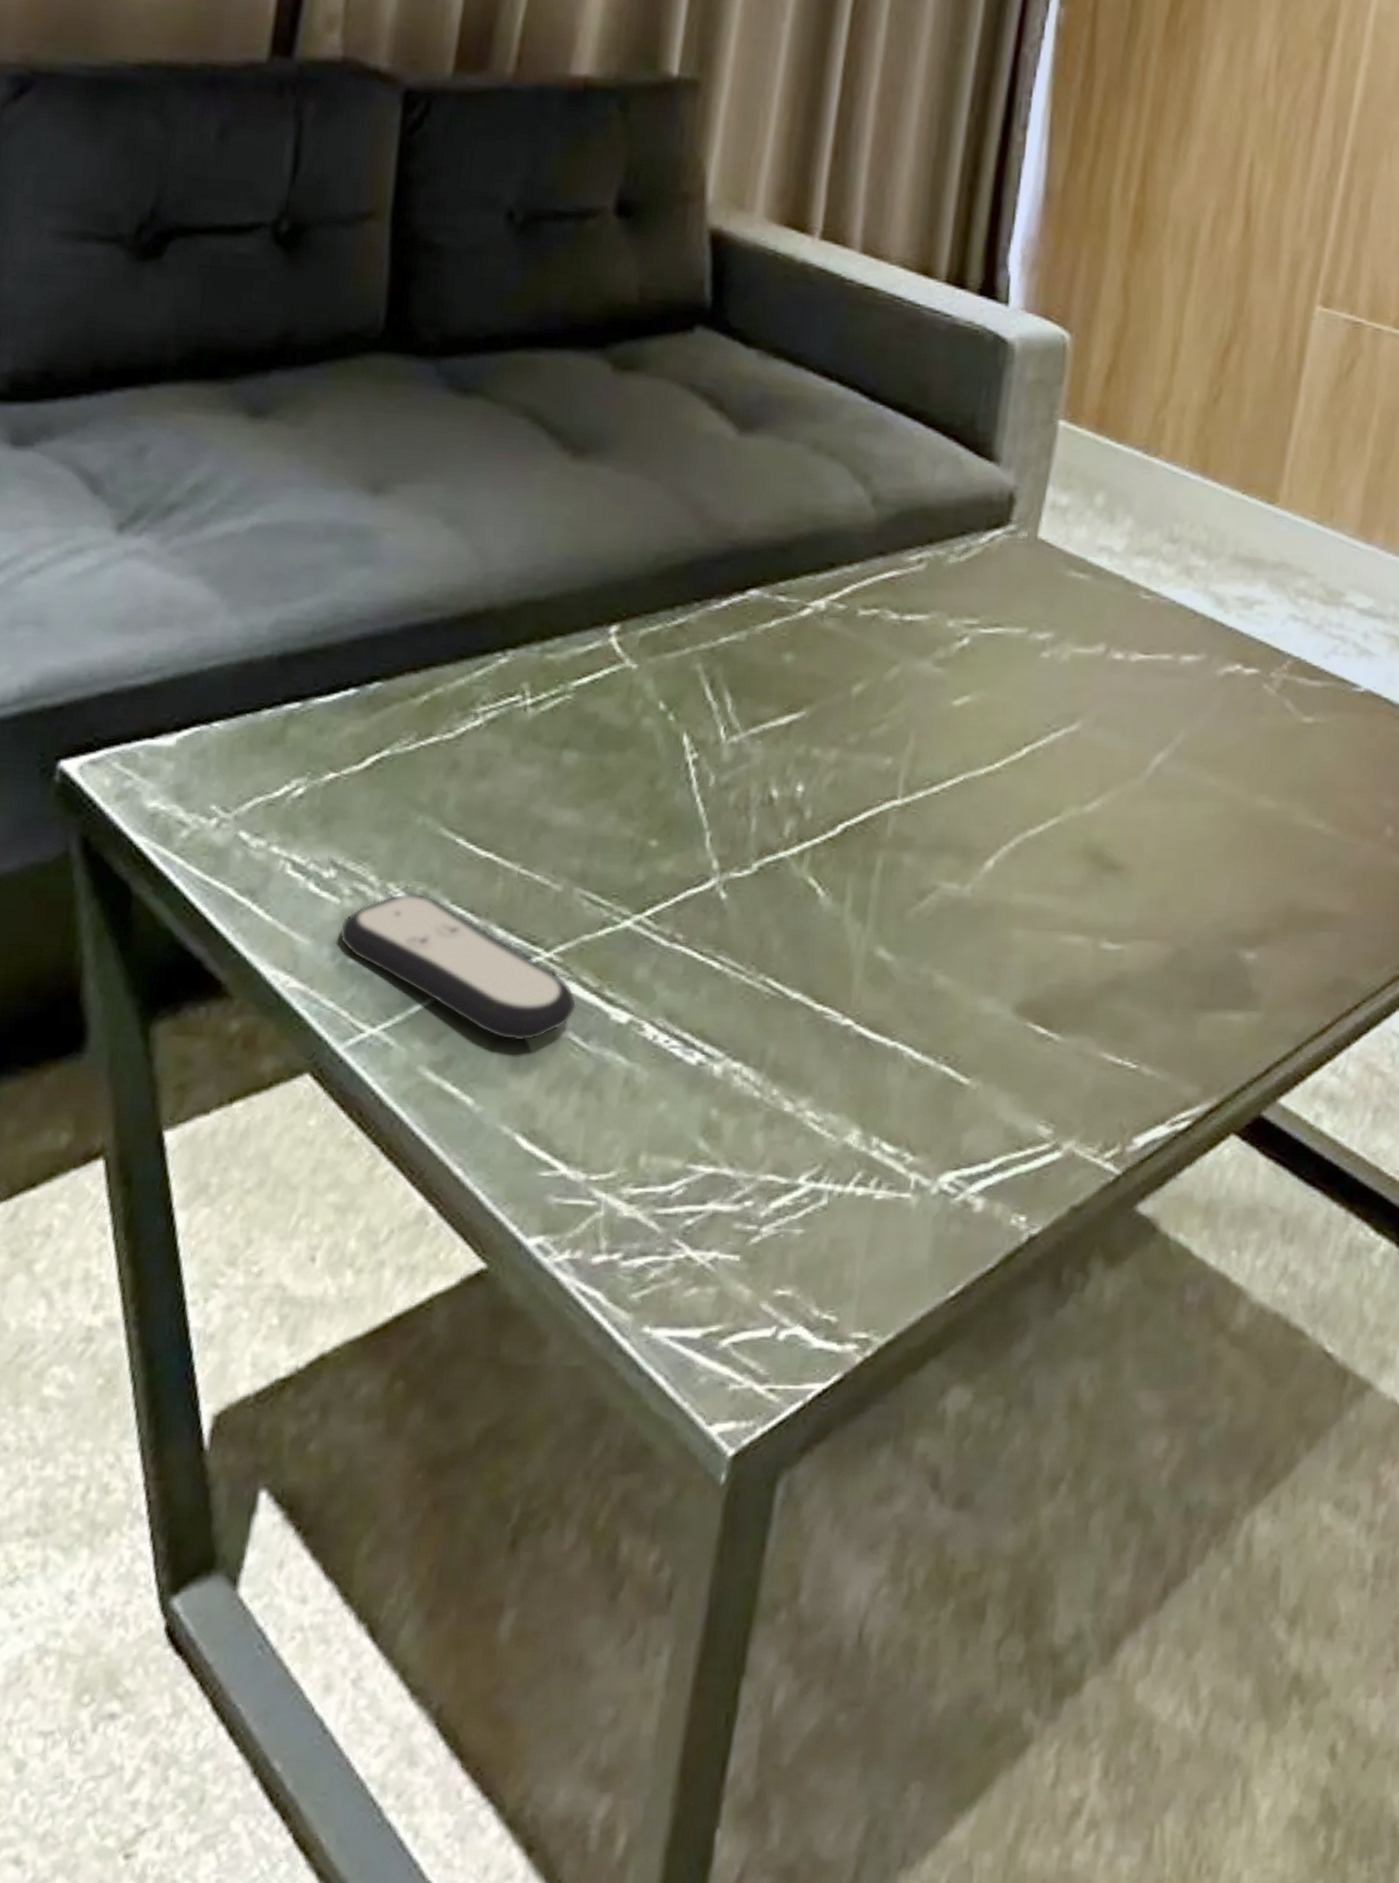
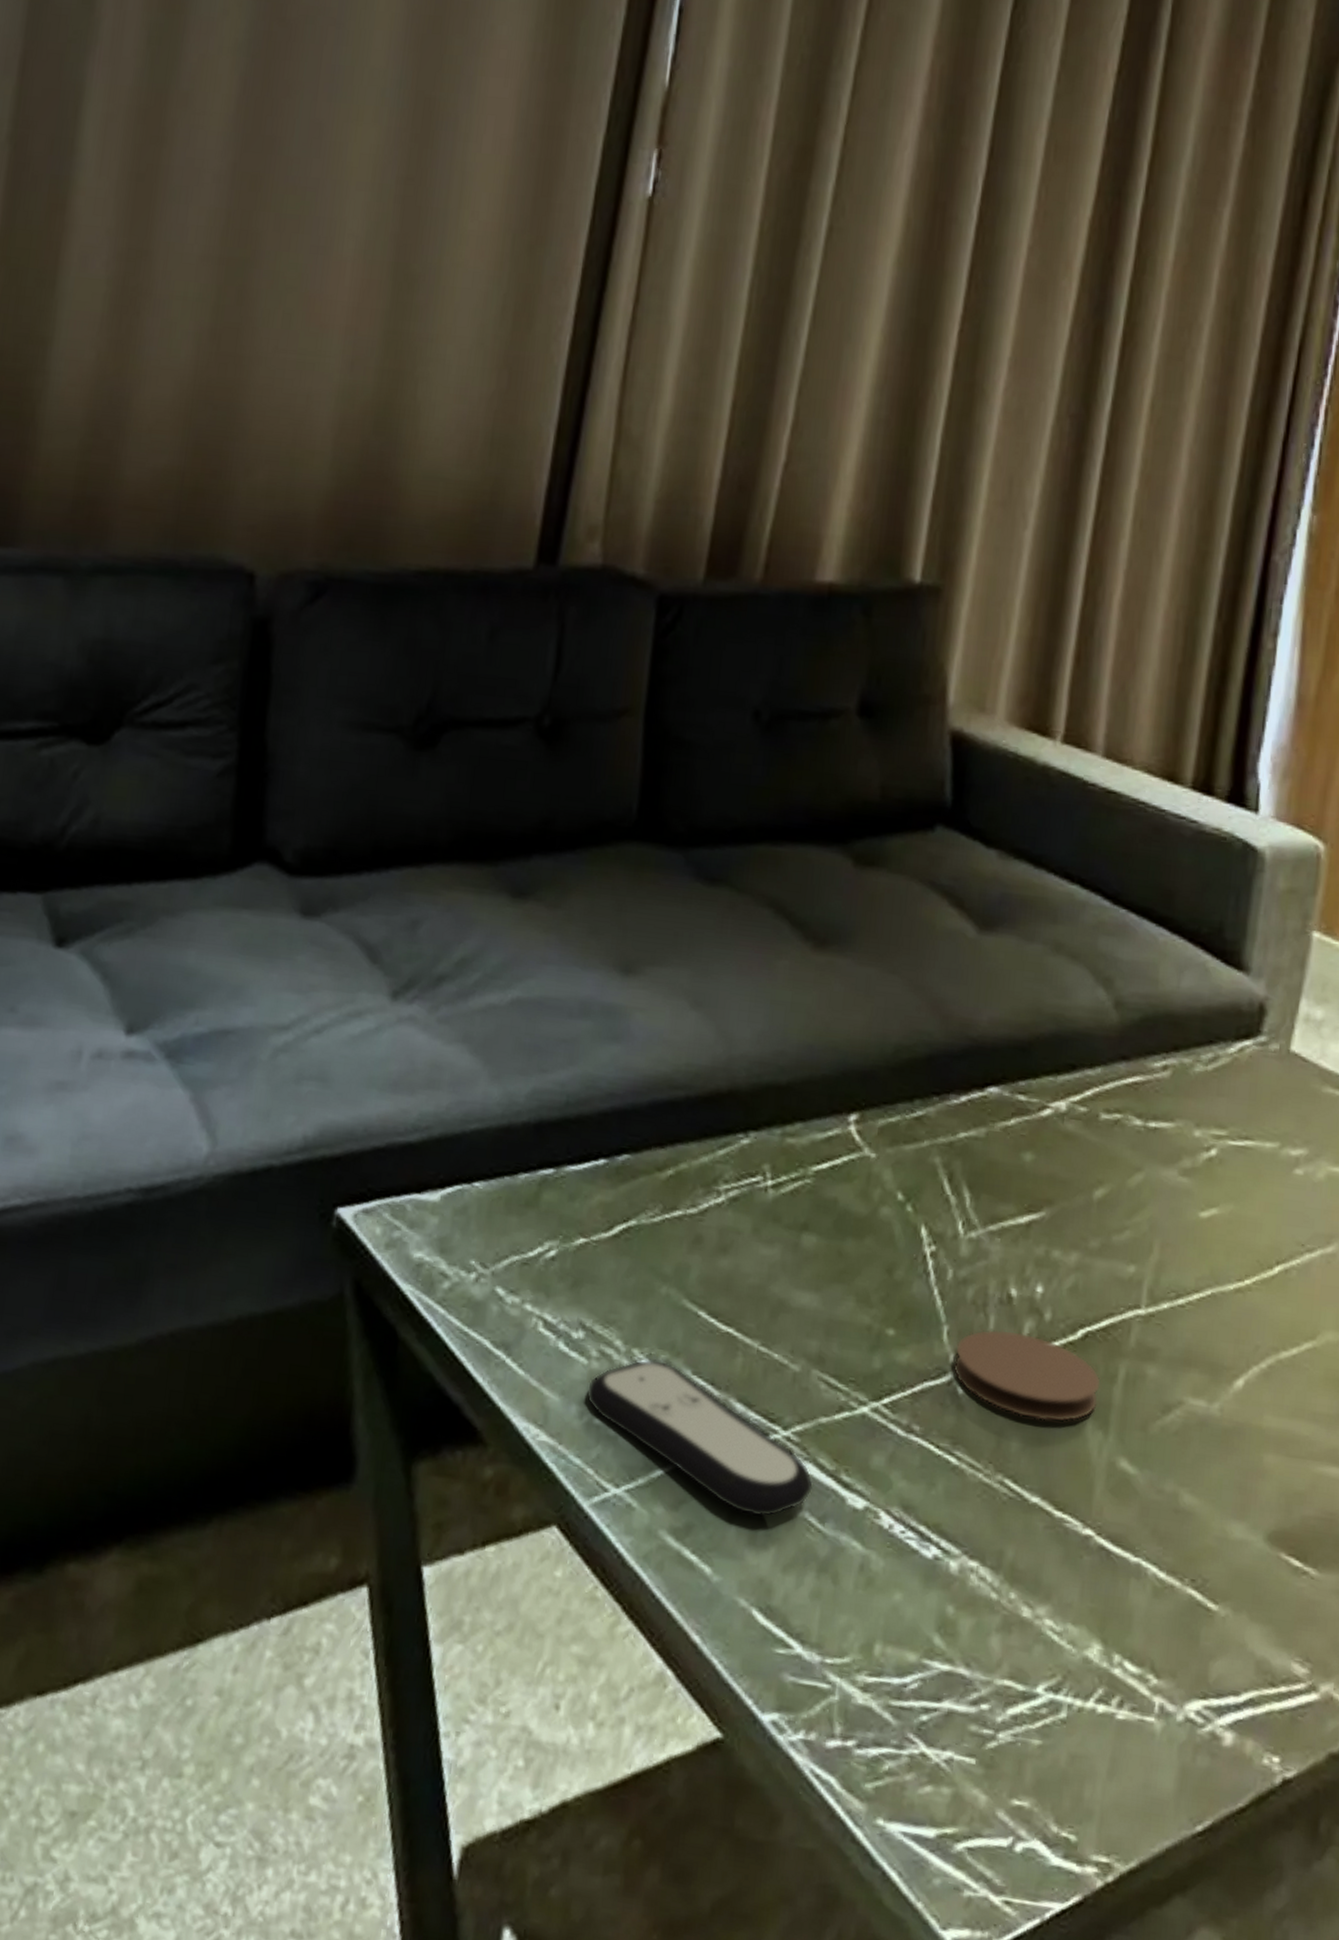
coaster: none [715,831,860,918] -> present [953,1329,1102,1423]

